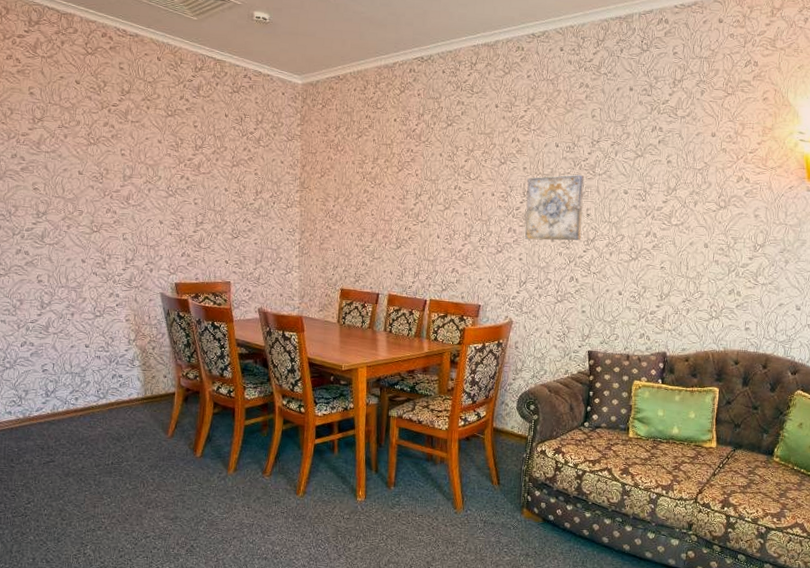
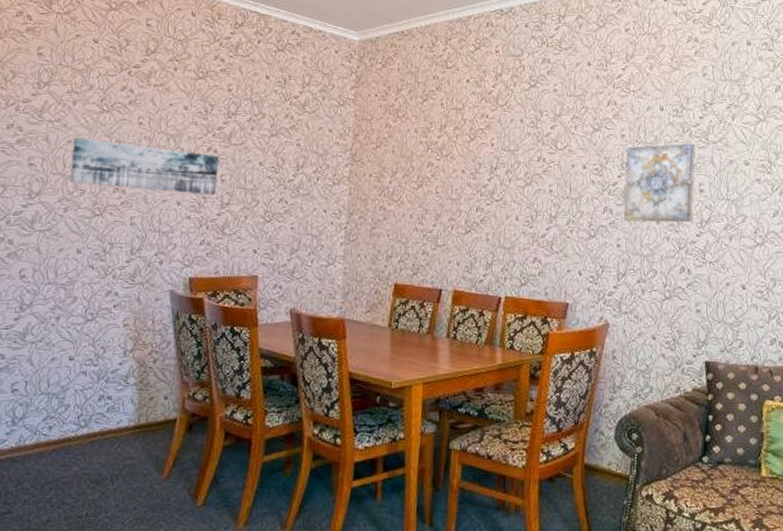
wall art: none [68,166,192,215] -> present [69,137,219,195]

